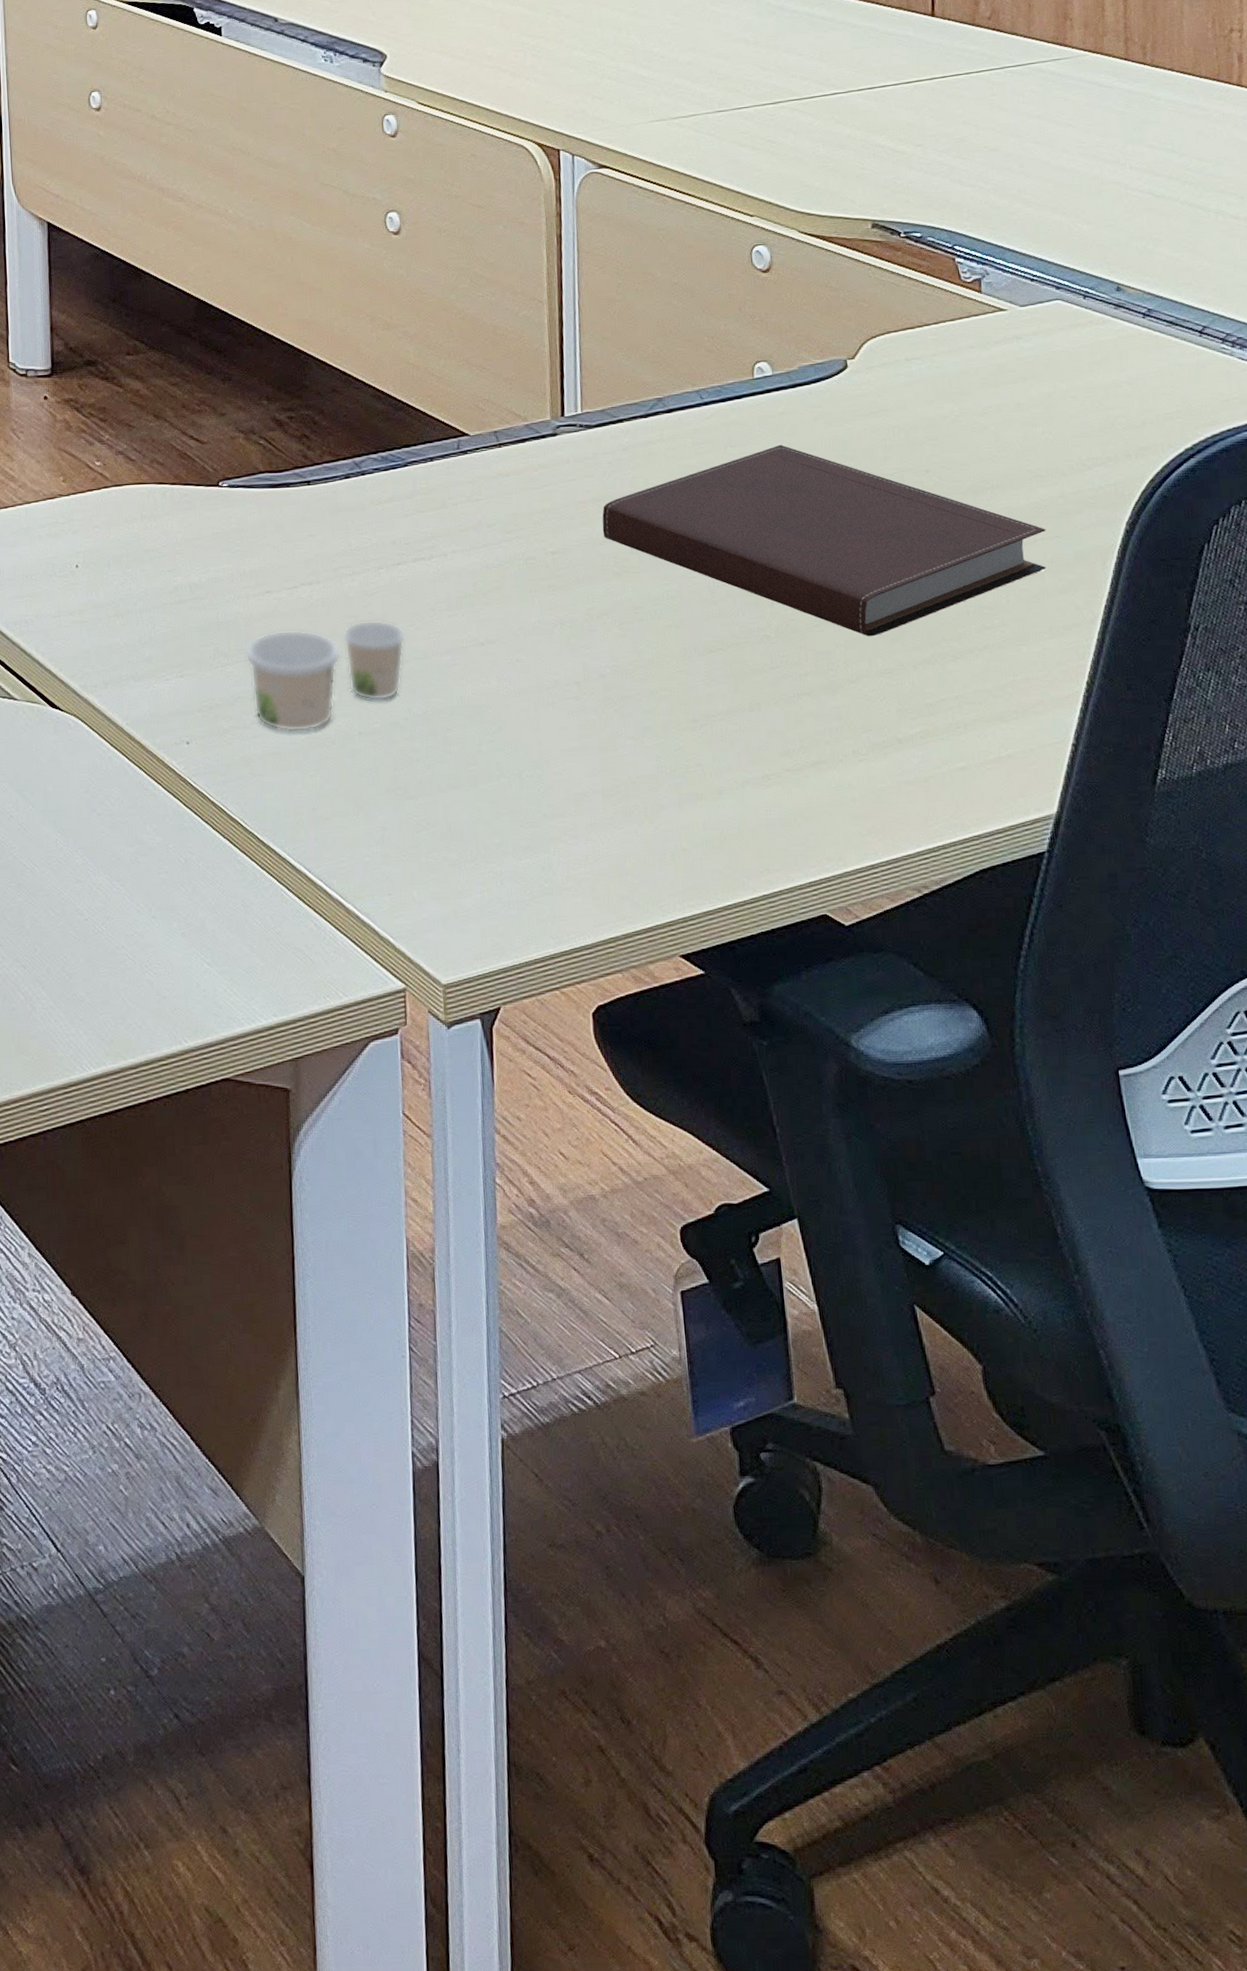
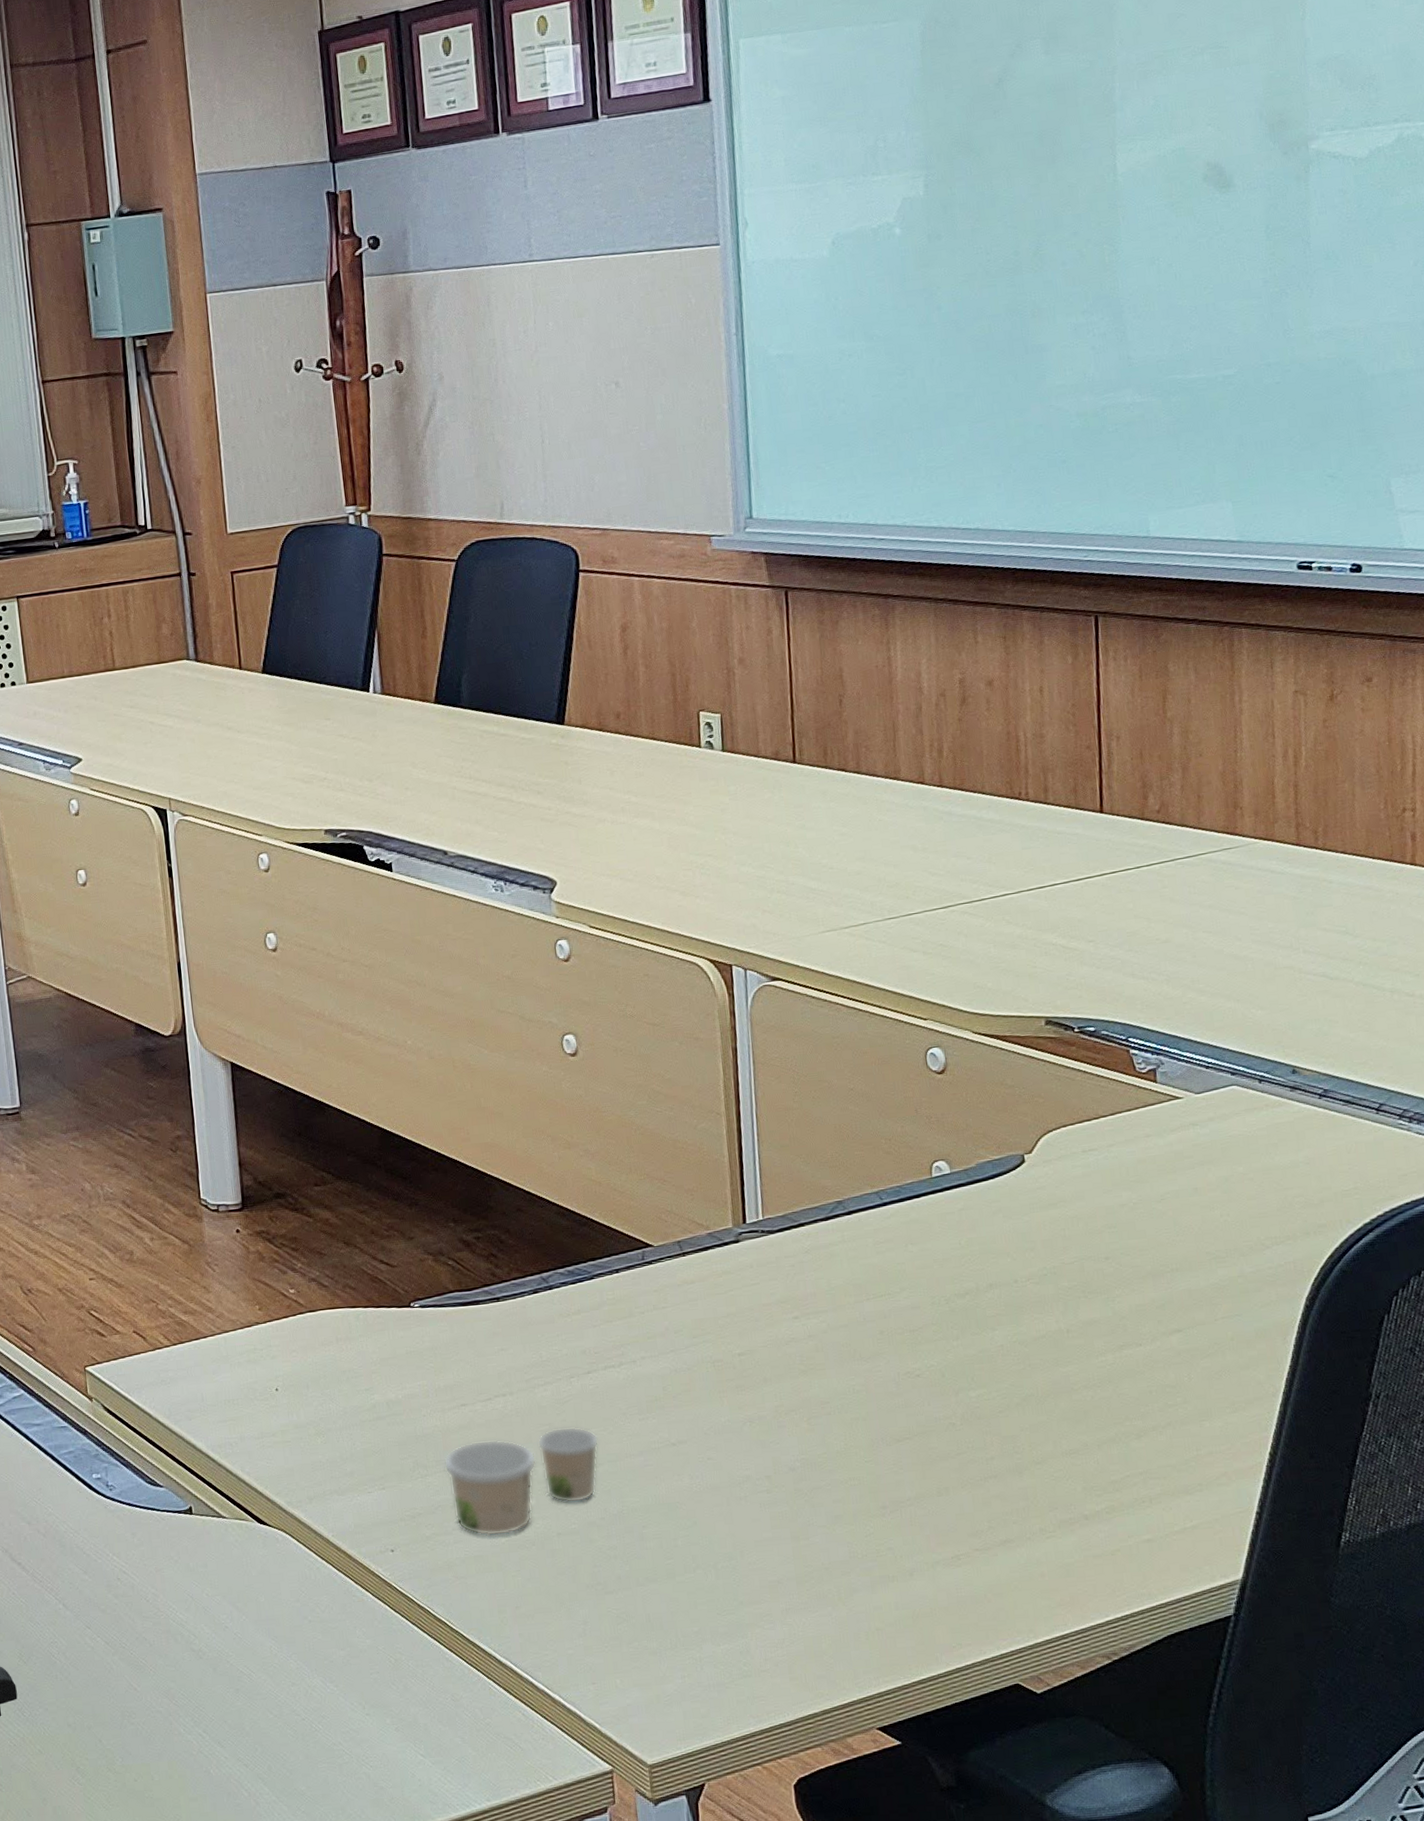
notebook: present [602,444,1047,637] -> none [787,1239,1227,1420]

